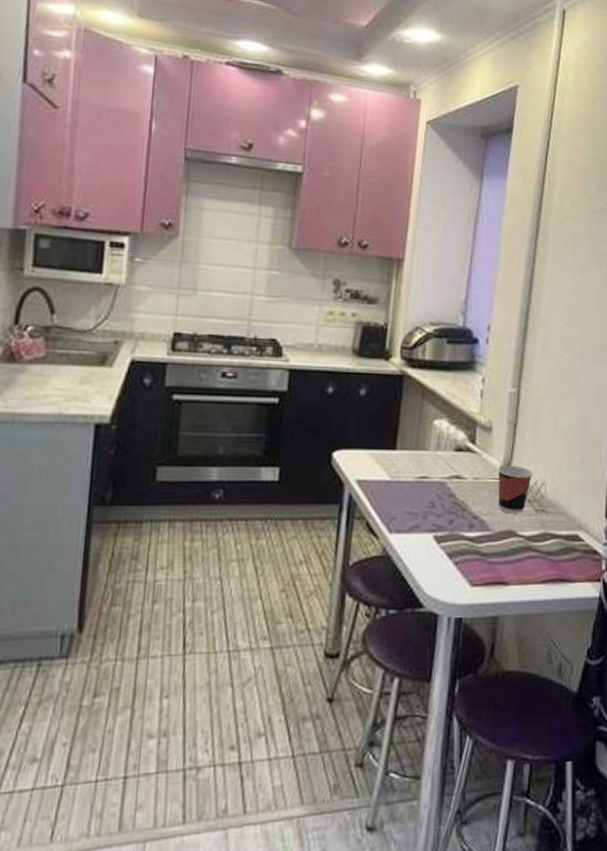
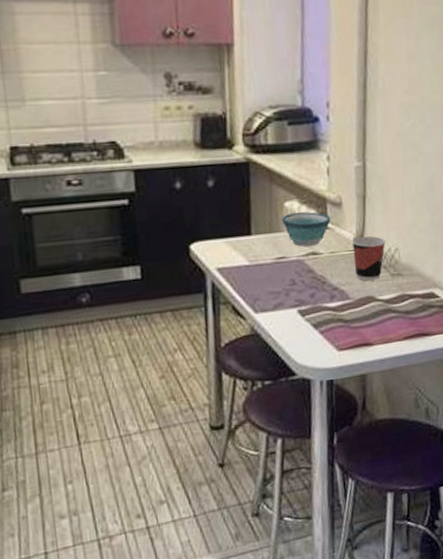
bowl: none [429,432,479,470] -> present [282,211,331,247]

